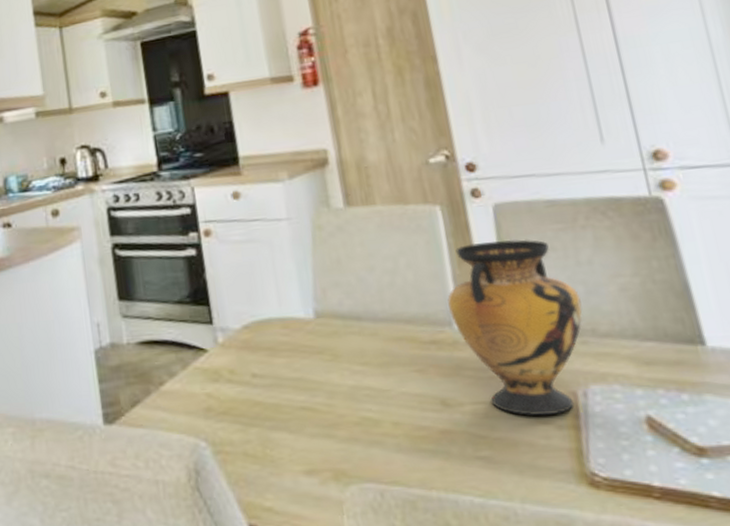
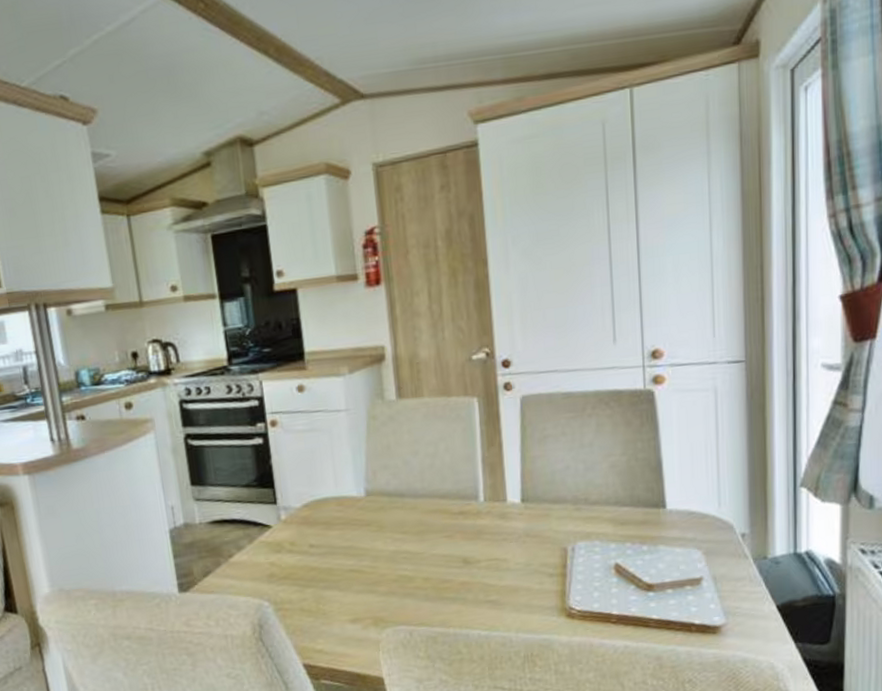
vase: present [447,239,583,415] -> none [476,426,580,567]

